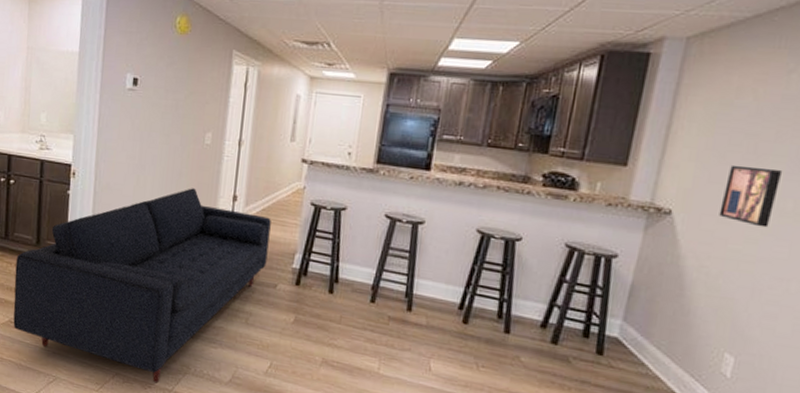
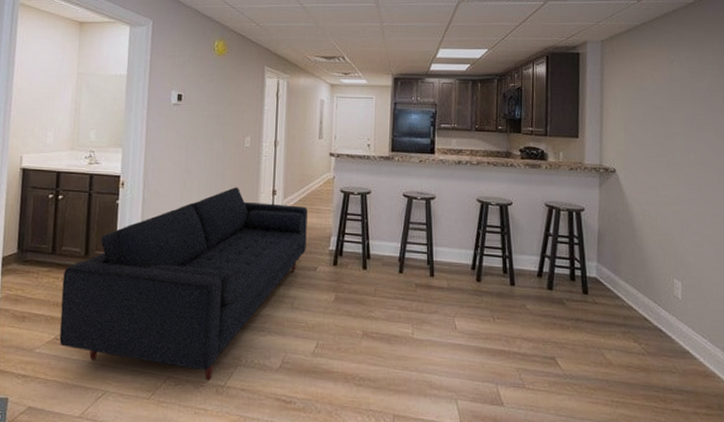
wall art: present [719,164,783,228] -> none [647,131,683,176]

